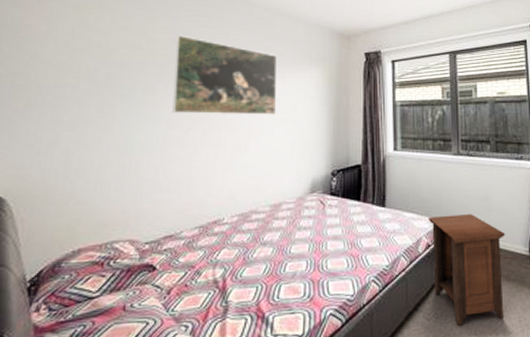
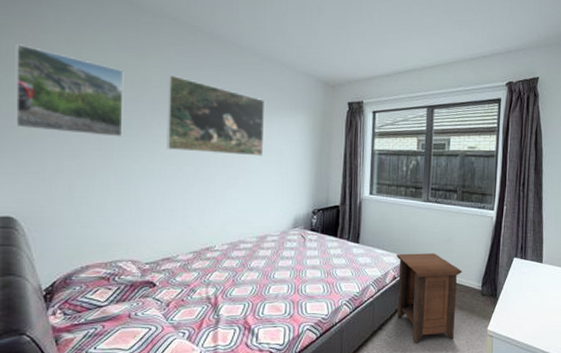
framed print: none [13,13,131,103] -> present [14,44,124,138]

